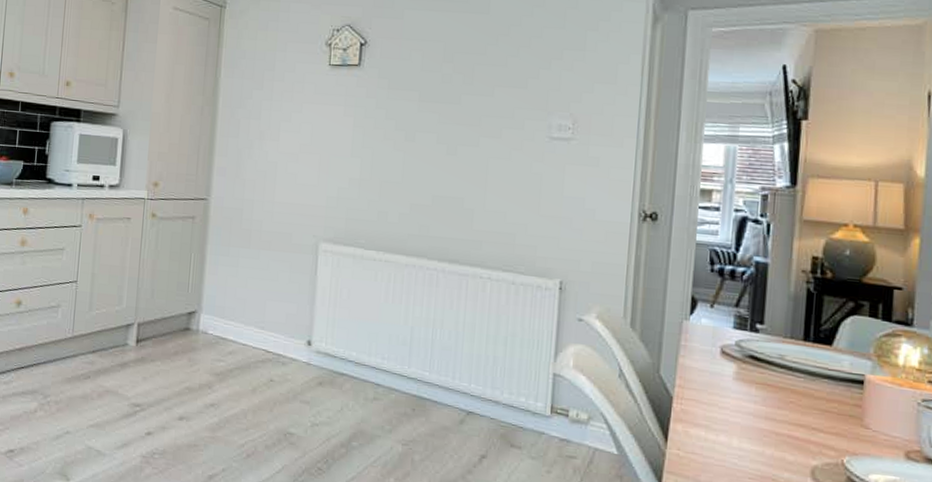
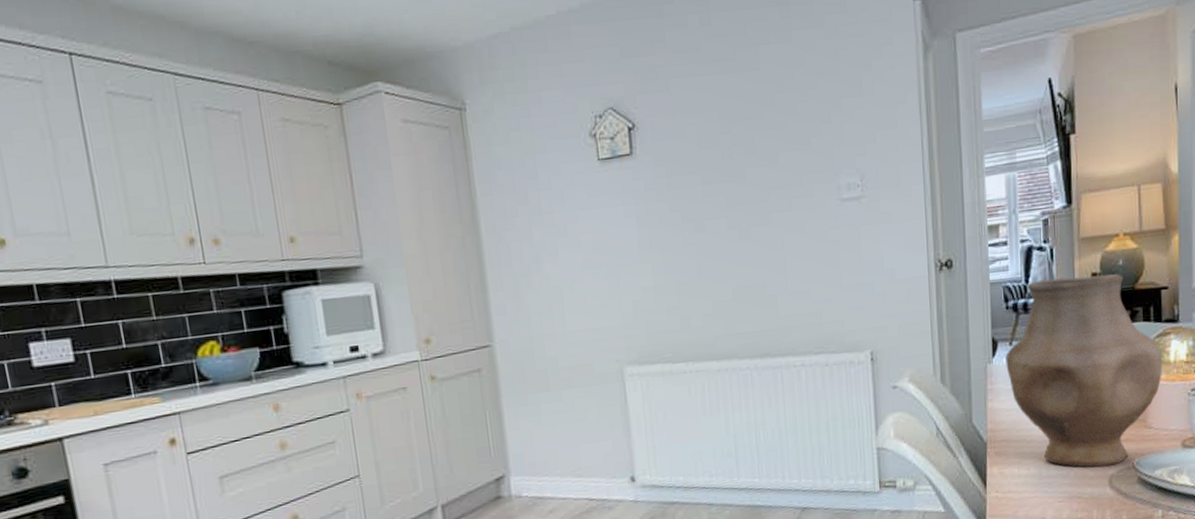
vase: none [704,251,889,457] -> present [1006,274,1162,468]

